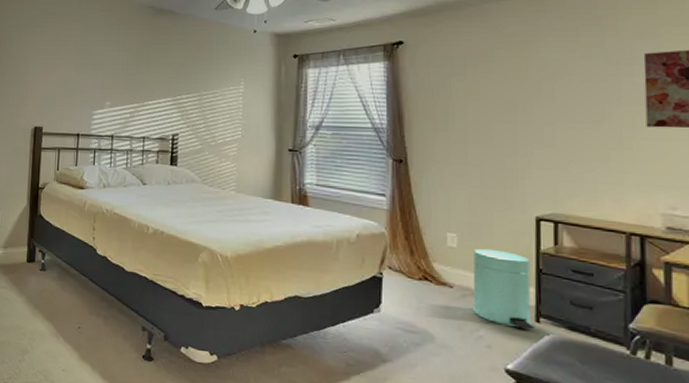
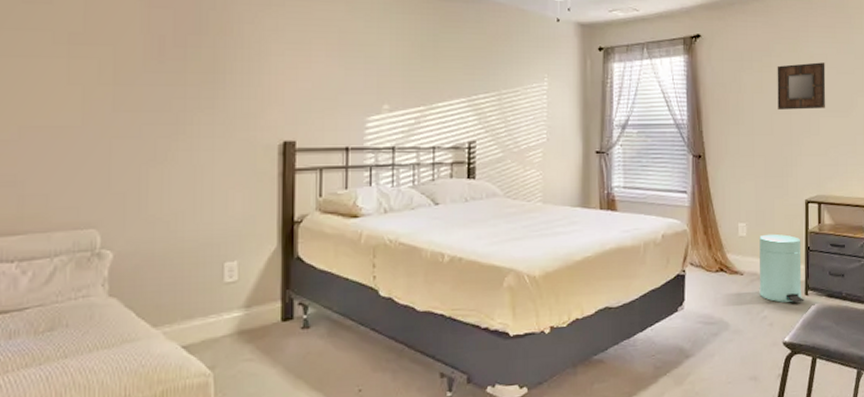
home mirror: none [497,68,565,119] -> present [777,62,826,110]

